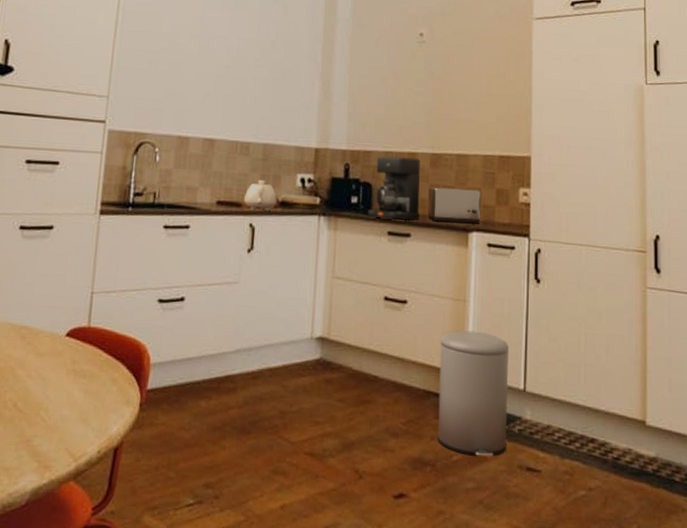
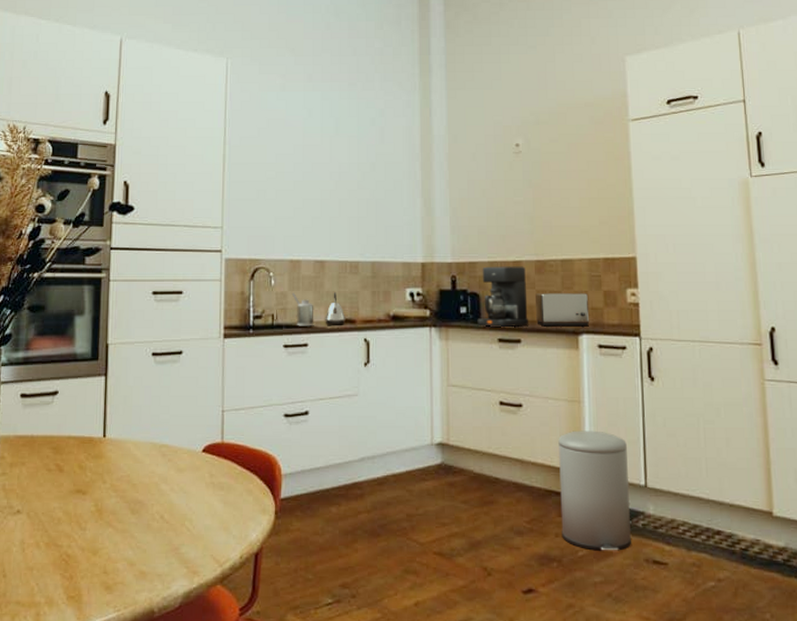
soap dispenser: none [176,170,200,208] -> present [291,292,314,326]
kettle: none [209,173,232,209] -> present [325,292,346,326]
teapot: present [243,179,278,212] -> none [356,296,389,326]

